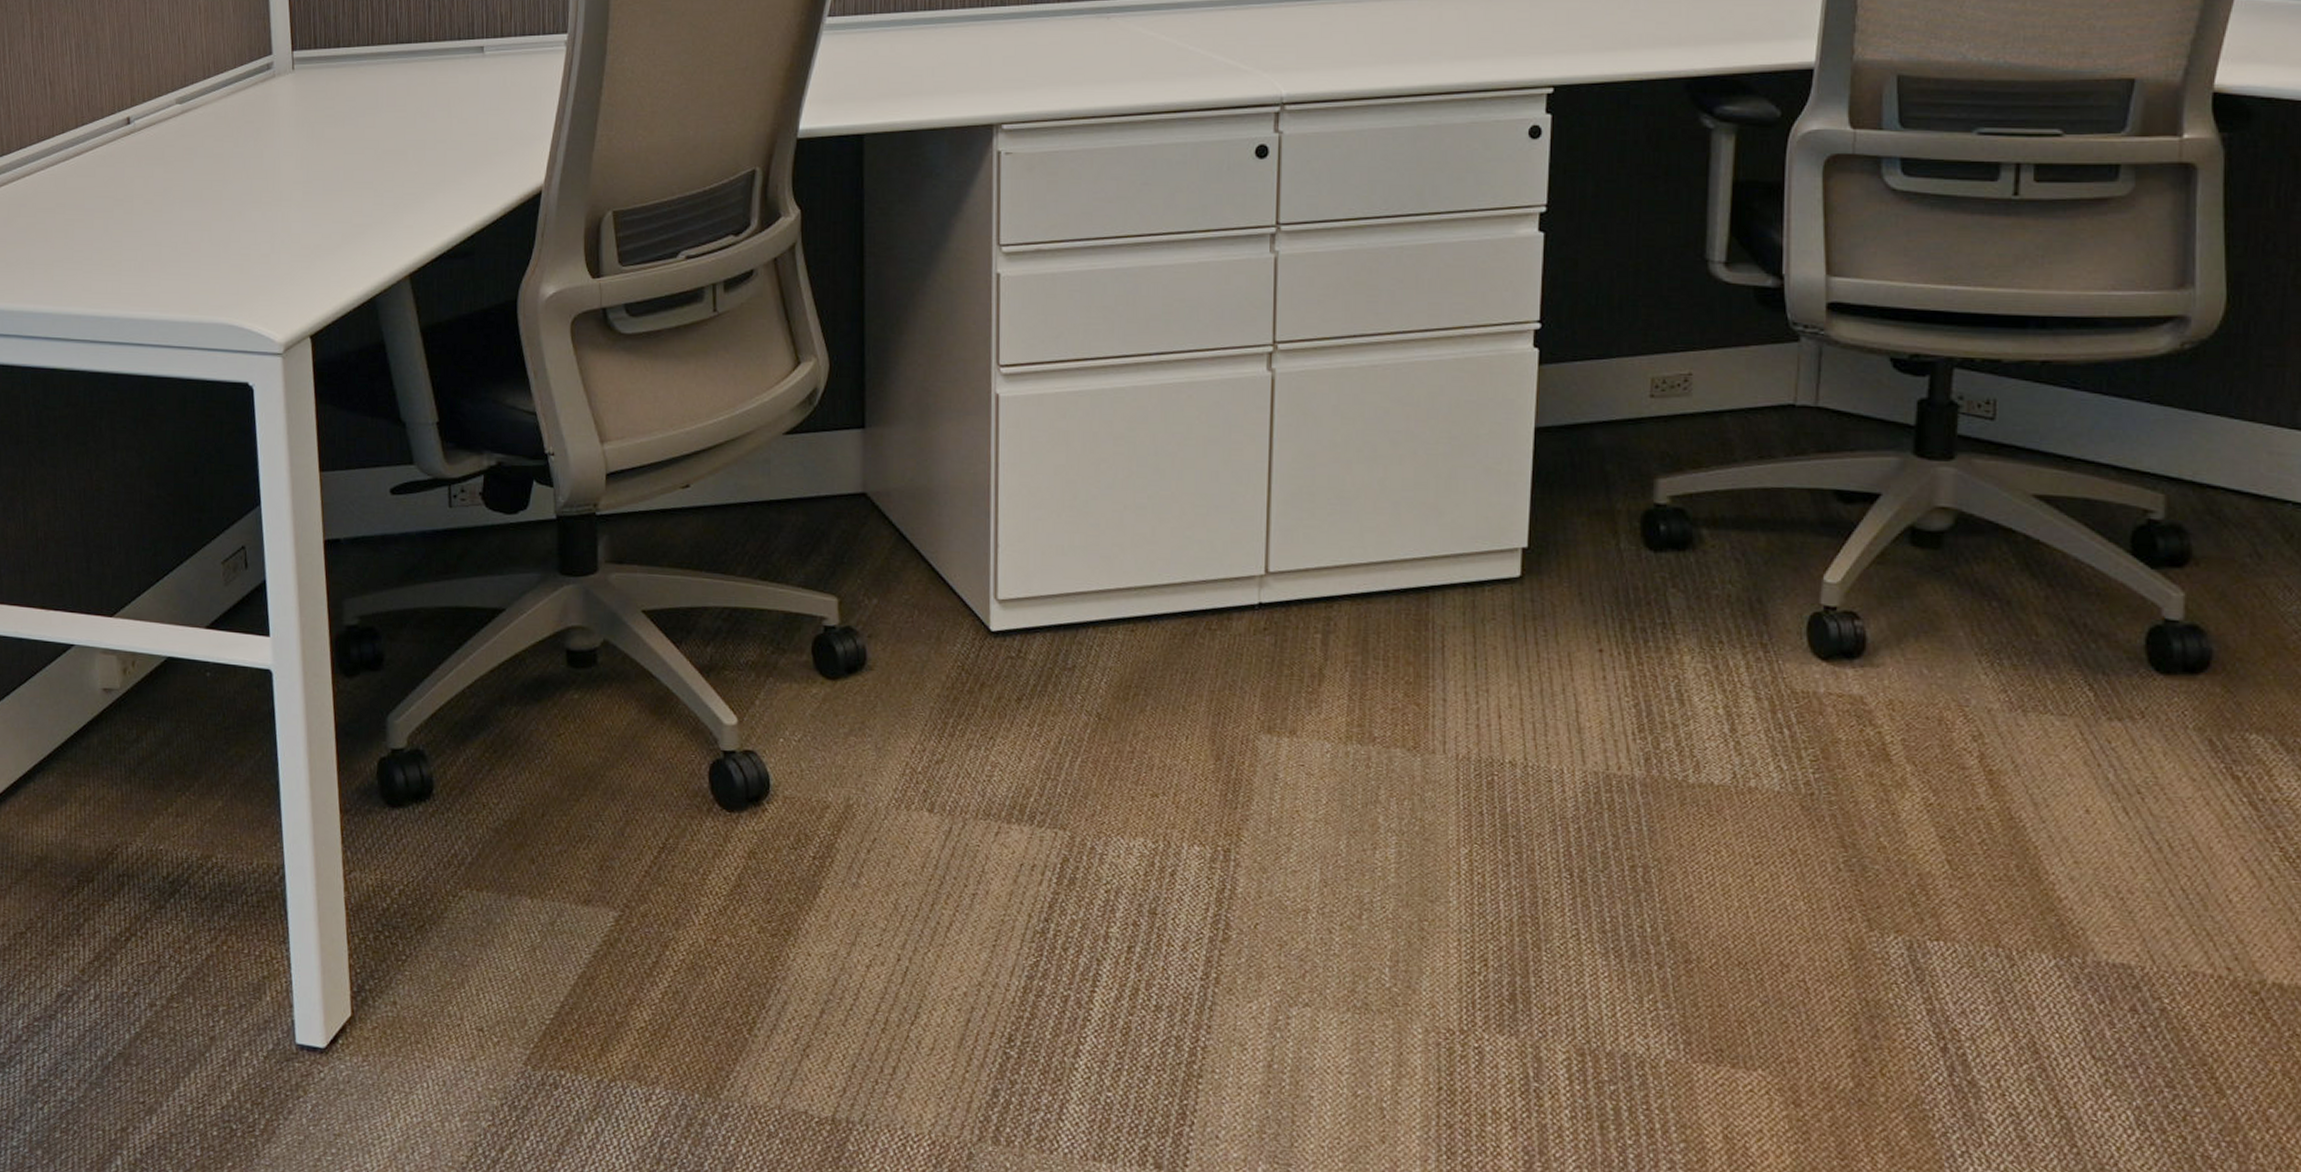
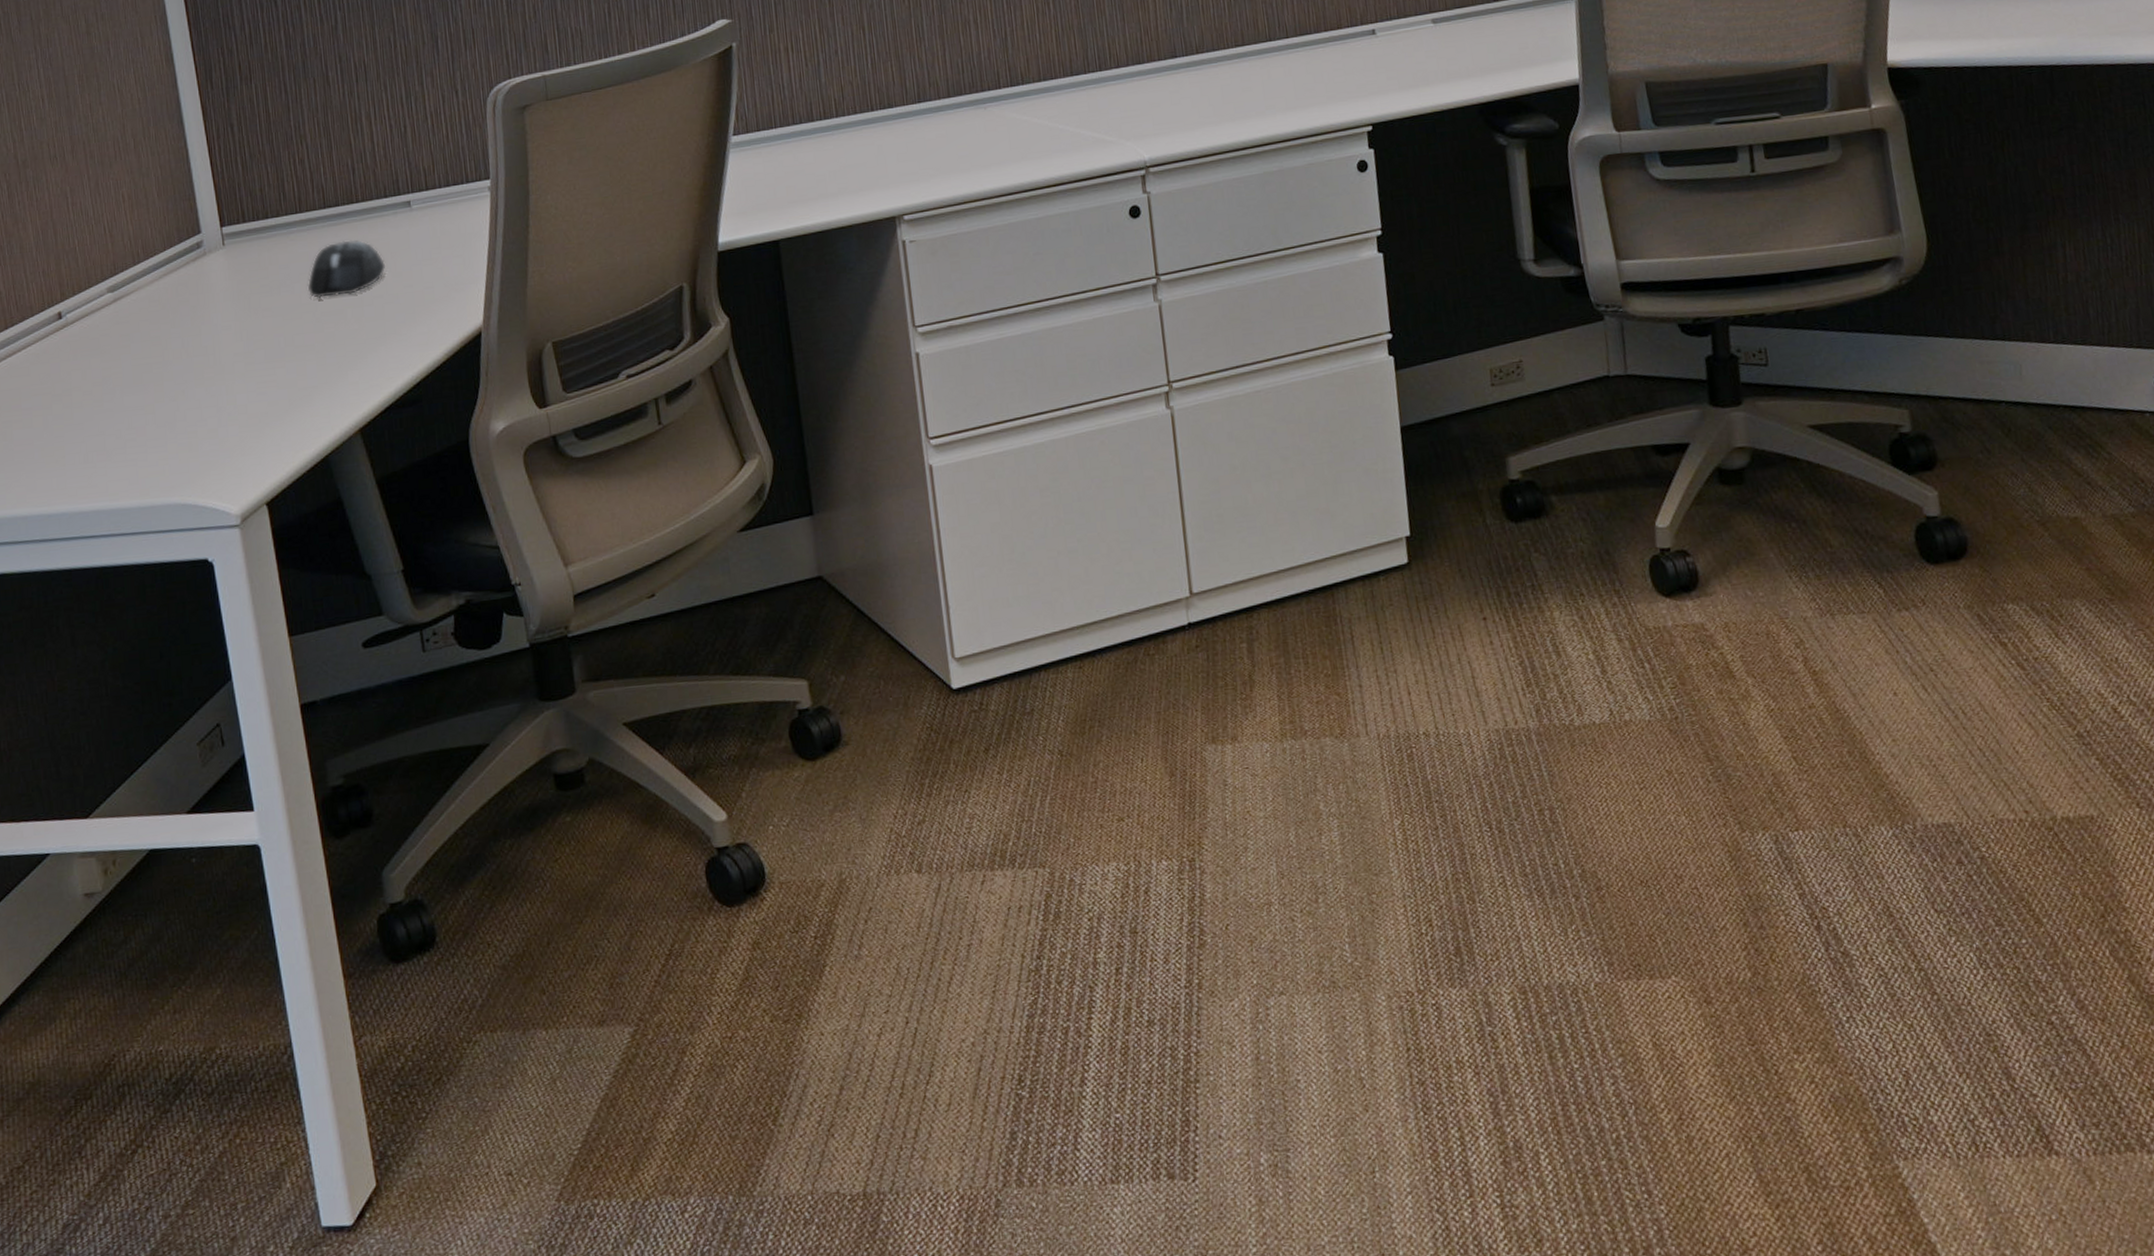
mouse: none [371,79,453,136] -> present [307,240,386,299]

